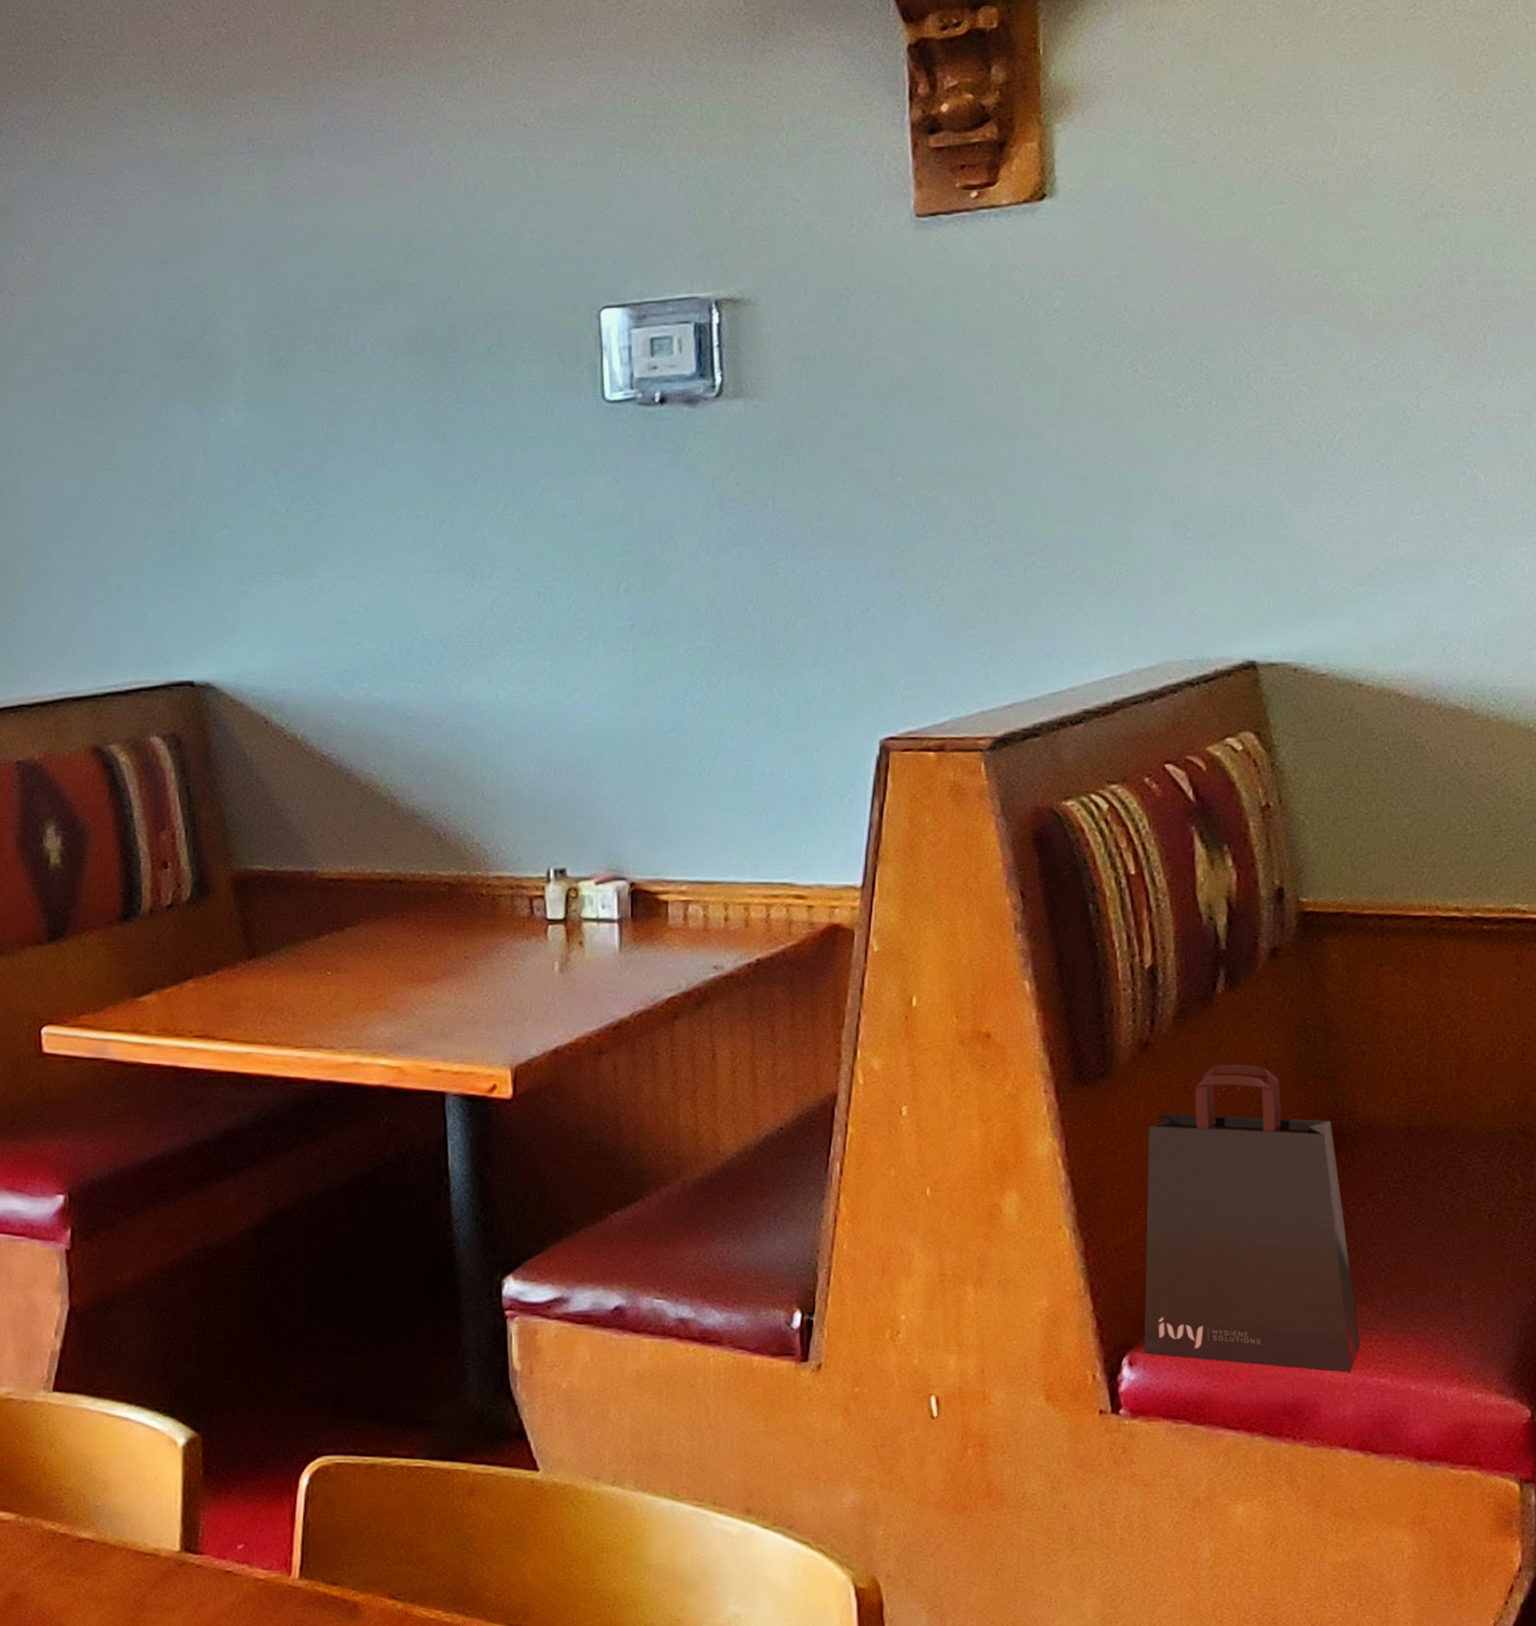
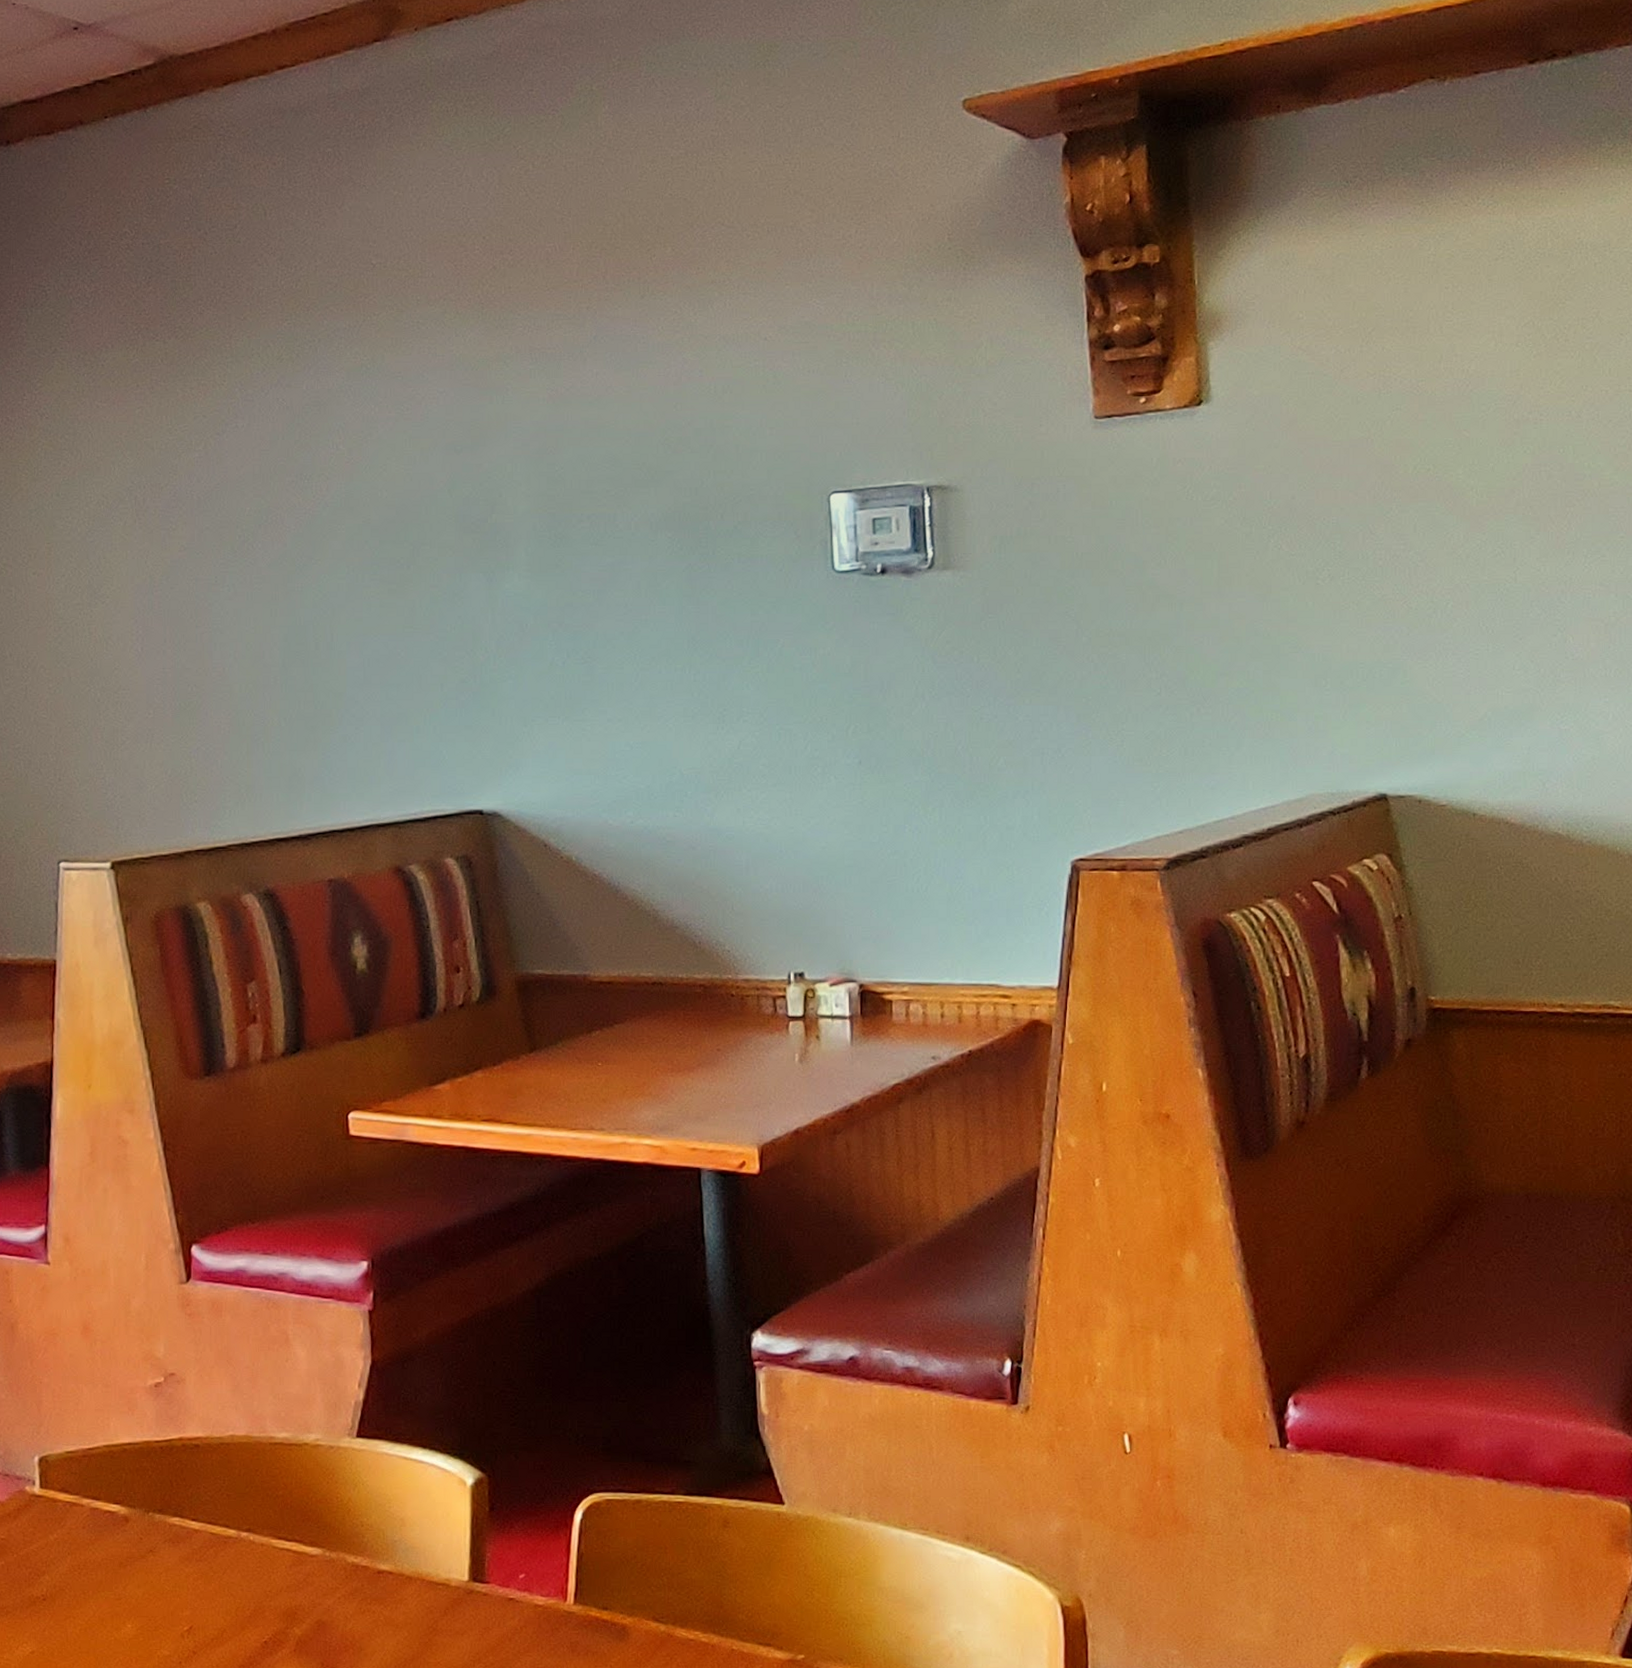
shopping bag: present [1144,1064,1361,1373] -> none [1306,1140,1491,1410]

